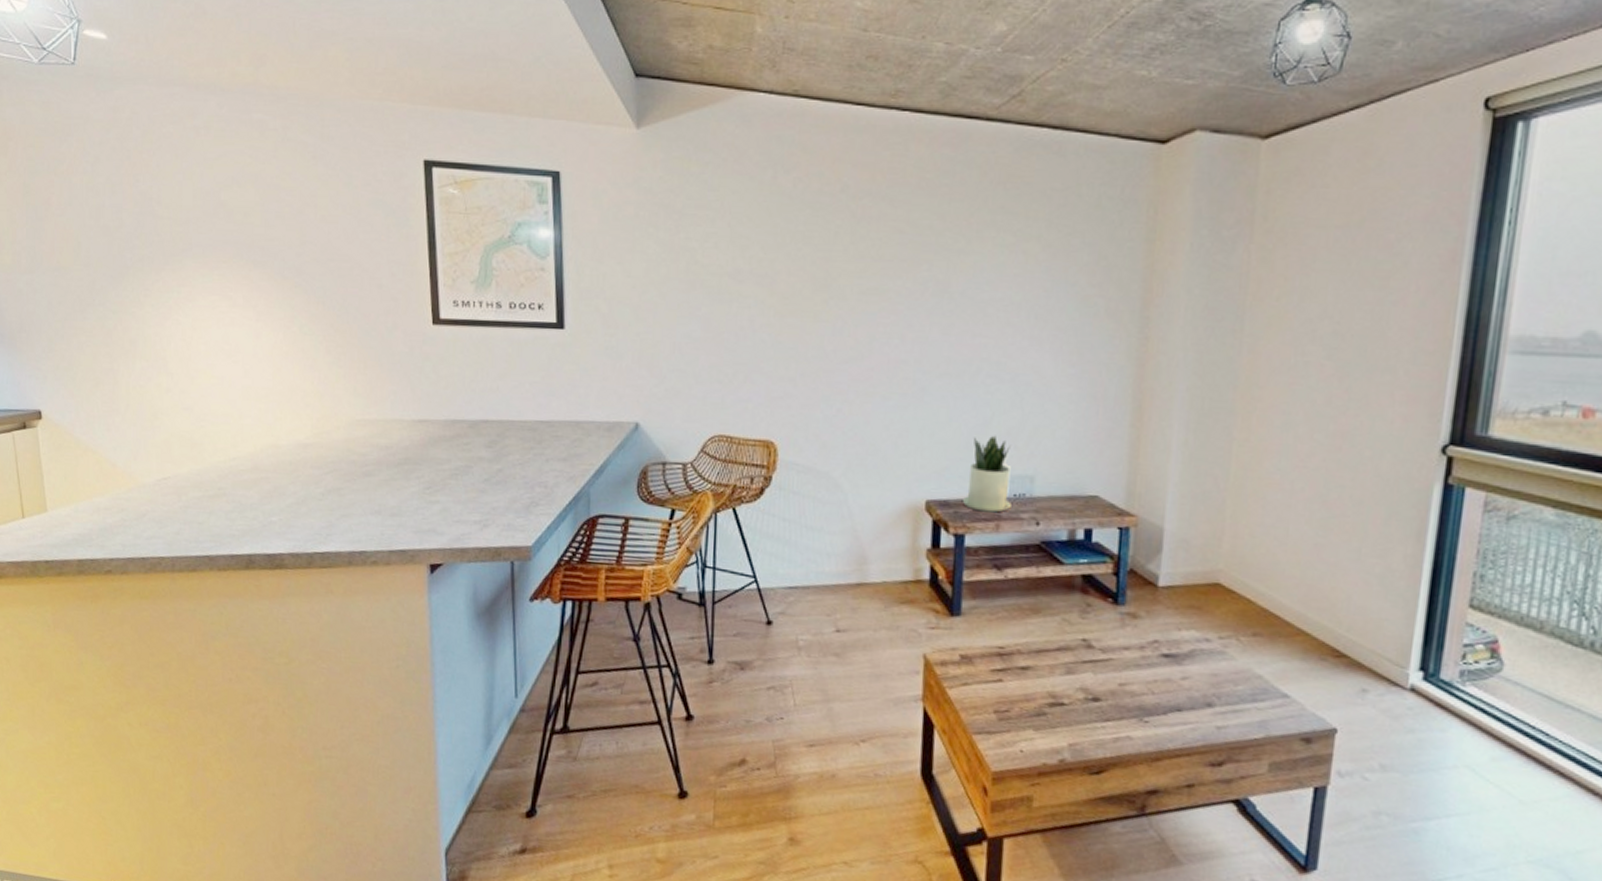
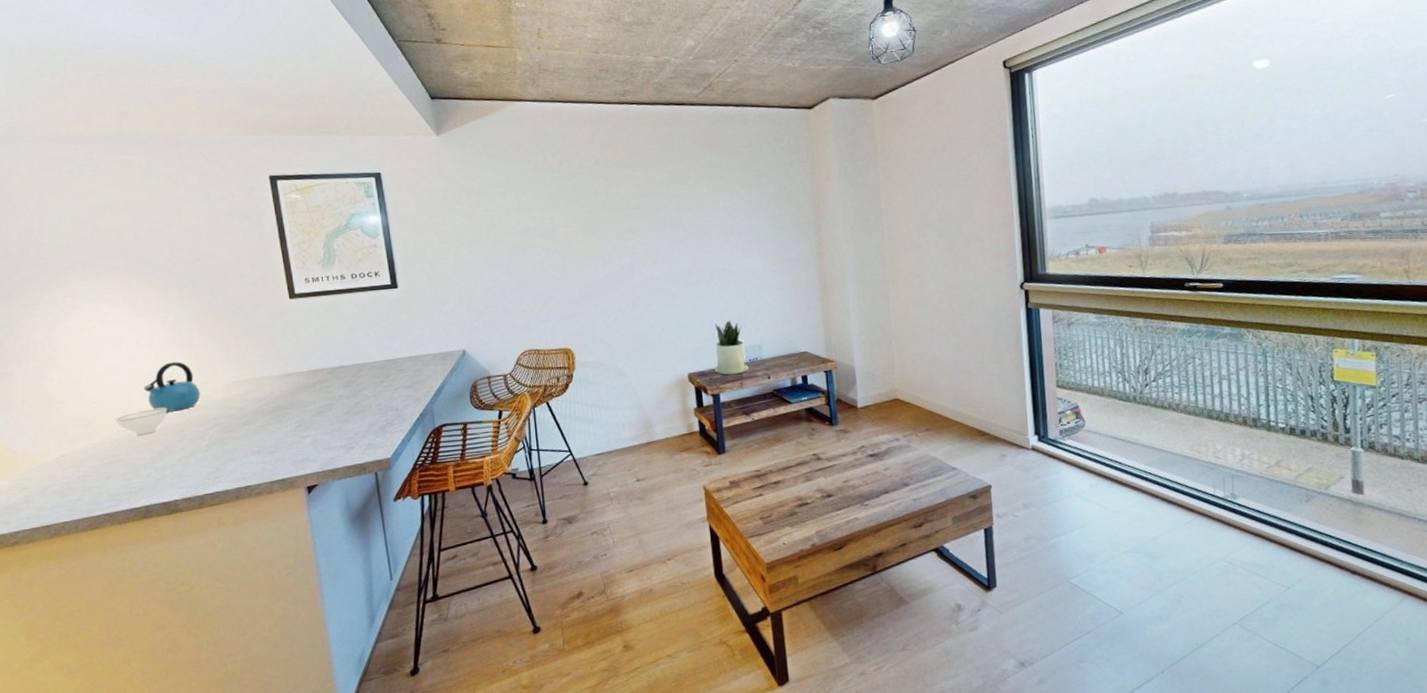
bowl: none [223,438,282,469] -> present [115,407,168,436]
kettle: none [258,384,320,446] -> present [144,362,201,412]

